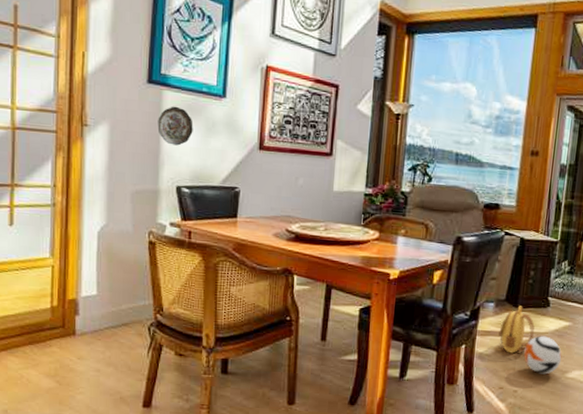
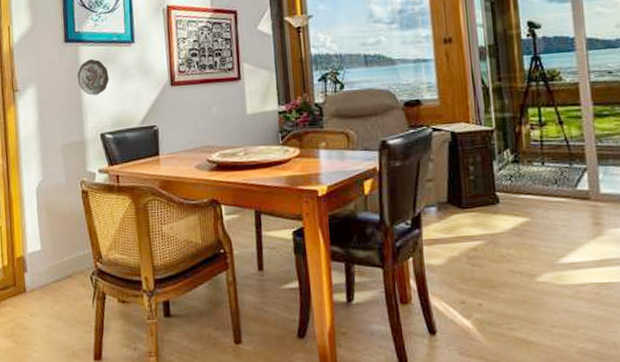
backpack: present [498,306,535,354] -> none [447,206,489,261]
ball: present [524,336,562,375] -> none [481,237,527,282]

